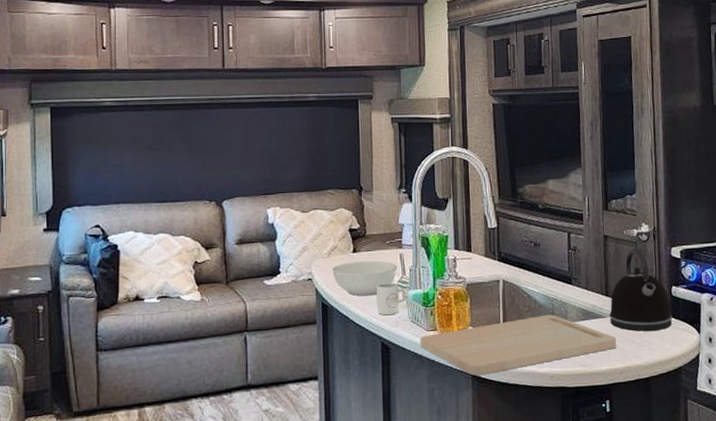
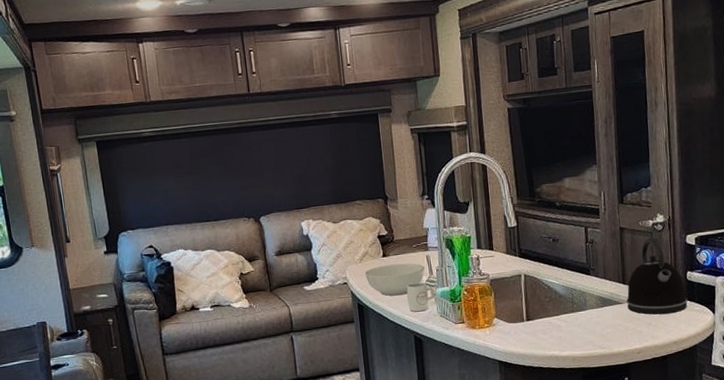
cutting board: present [419,314,616,376] -> none [449,303,634,362]

